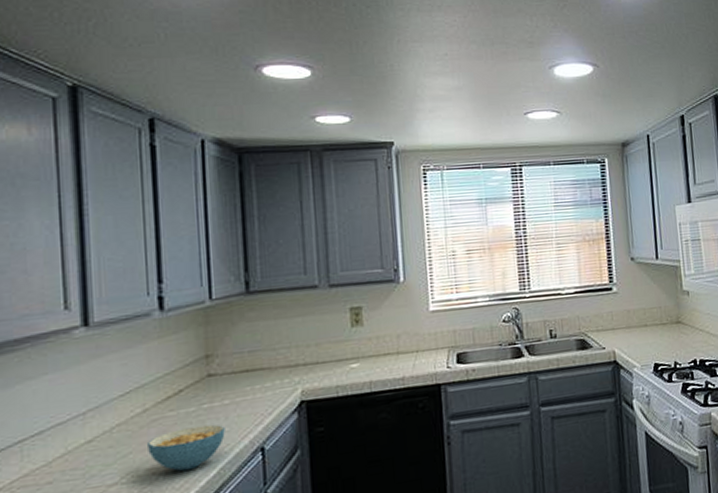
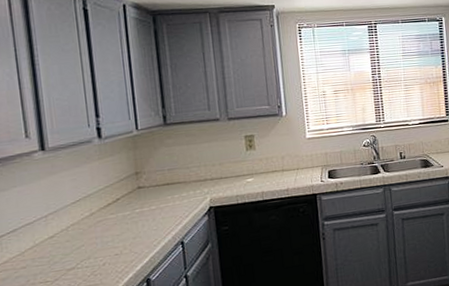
cereal bowl: present [148,424,225,472] -> none [95,224,154,260]

